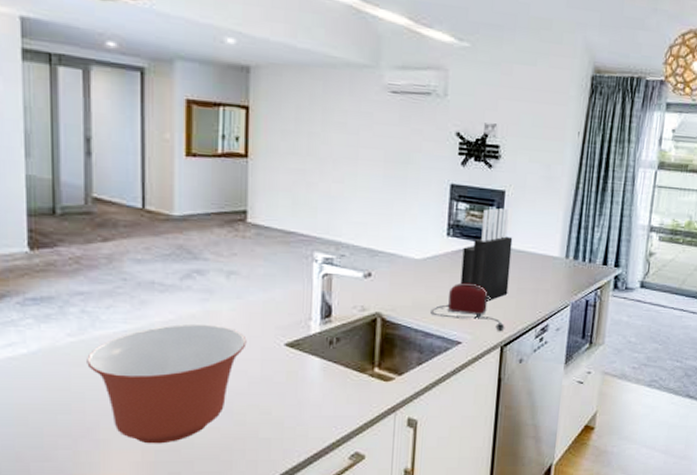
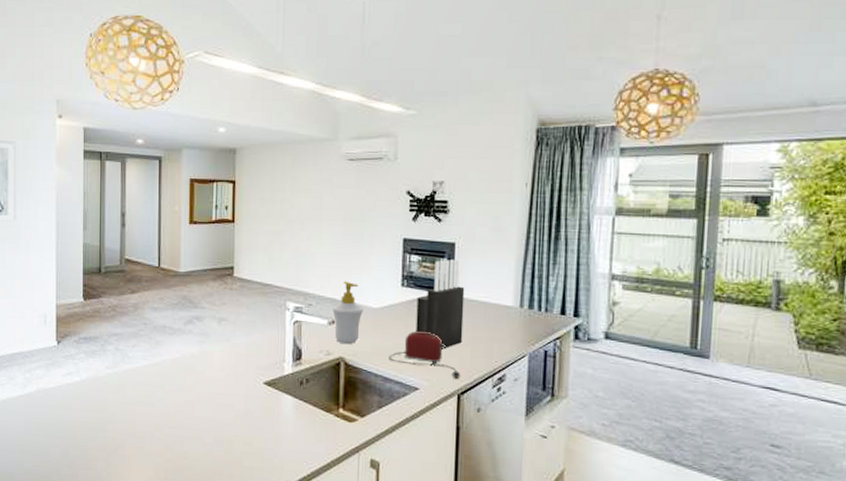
mixing bowl: present [87,323,247,444] -> none [118,361,234,464]
soap bottle: none [369,229,404,299] -> present [332,281,363,345]

